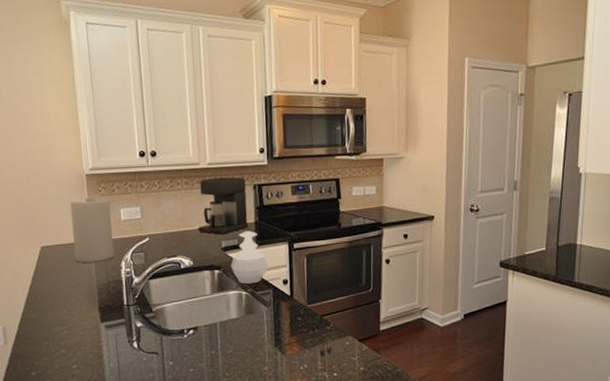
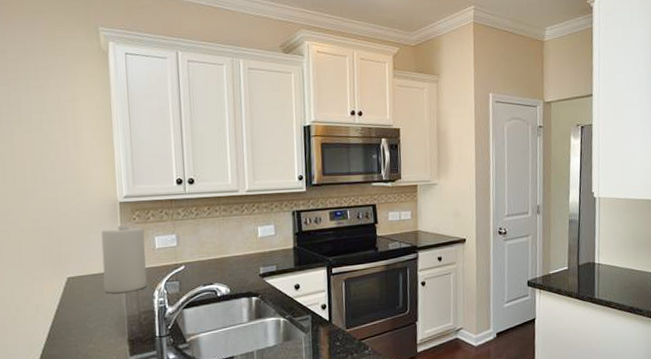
coffee maker: present [198,177,249,235] -> none [236,203,287,261]
soap dispenser: present [231,231,269,284] -> none [269,256,307,311]

